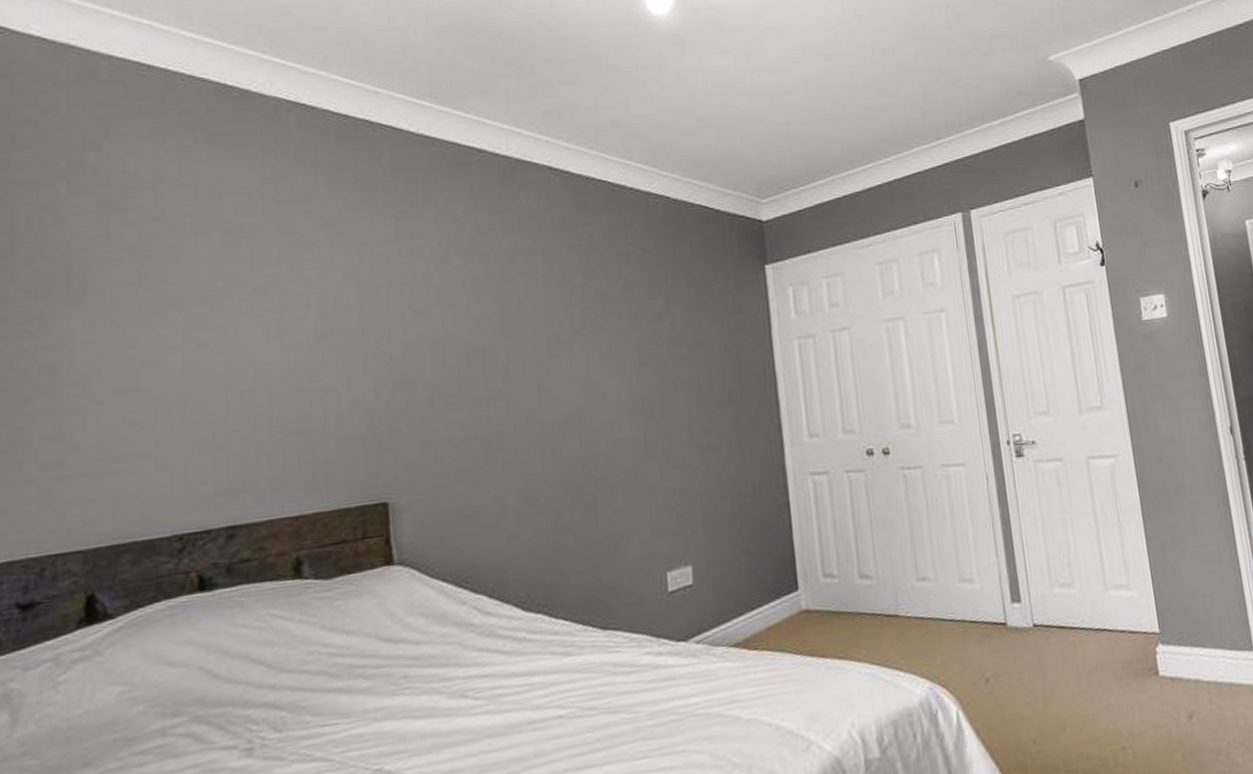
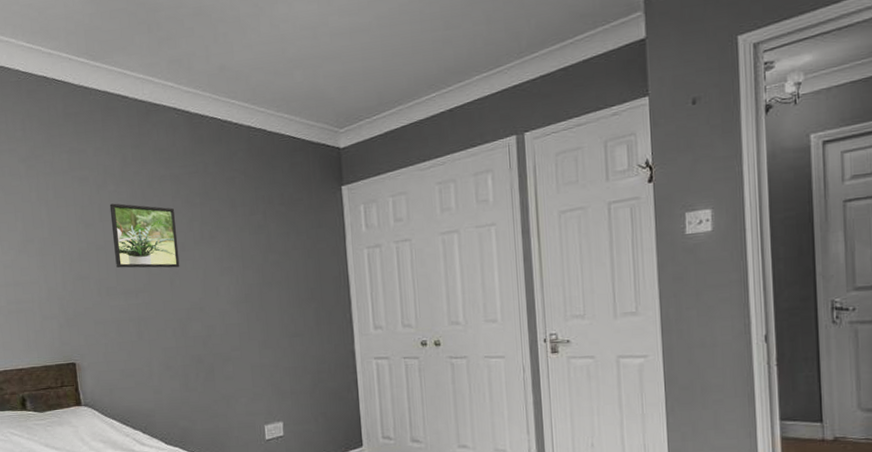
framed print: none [453,283,552,369] -> present [109,203,180,268]

